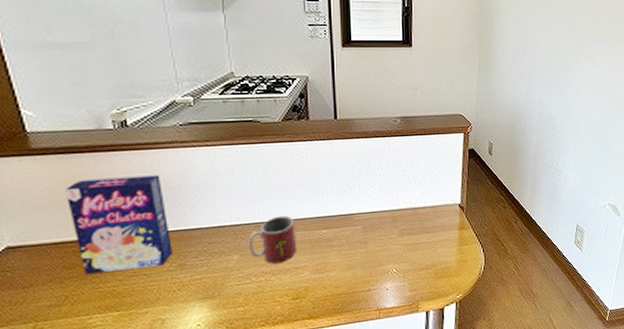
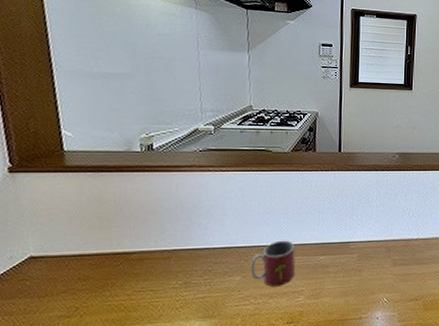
cereal box: present [66,175,172,274] -> none [89,196,180,287]

